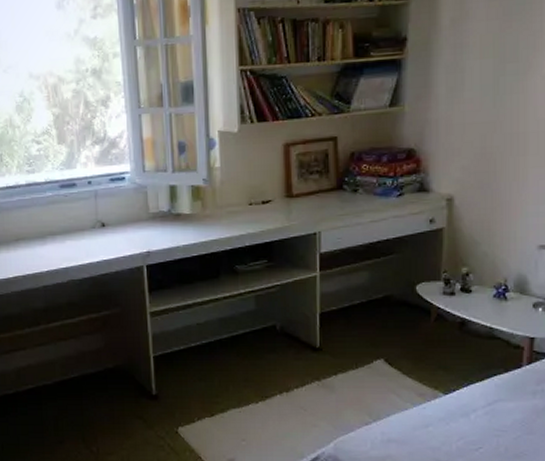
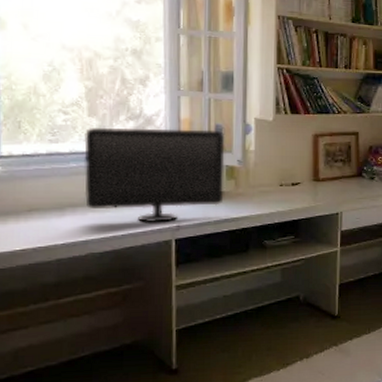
computer monitor: none [56,147,191,250] -> present [84,128,225,223]

